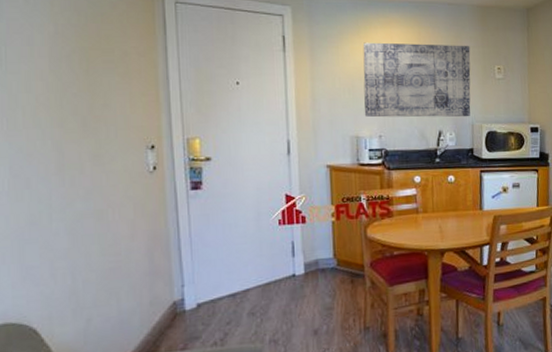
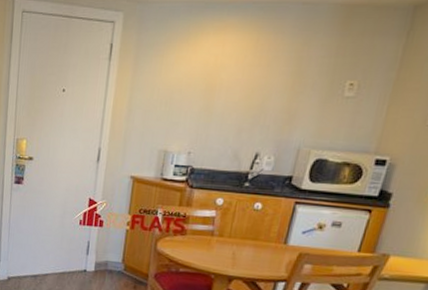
wall art: present [362,42,471,118] -> none [177,51,319,141]

